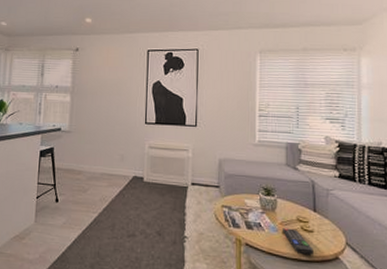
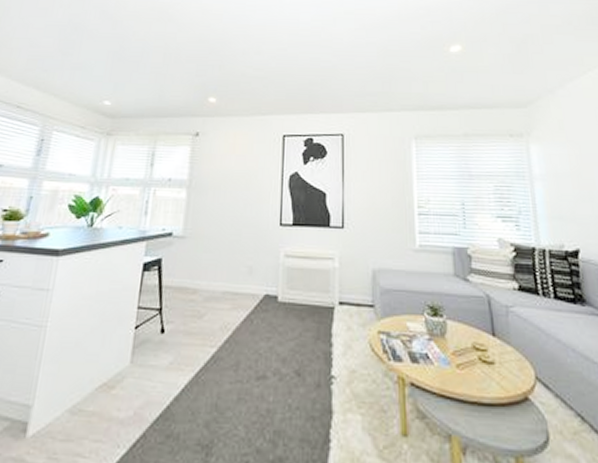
remote control: present [283,228,314,256] -> none [456,359,497,396]

